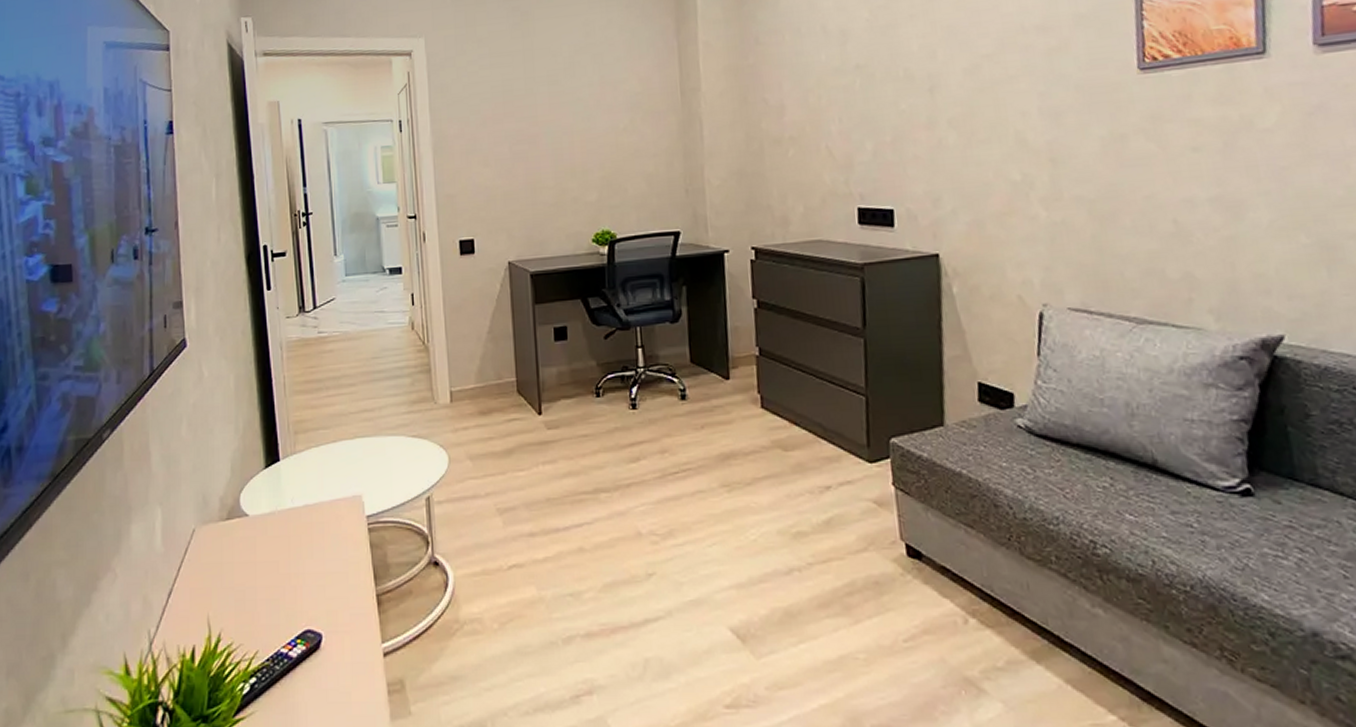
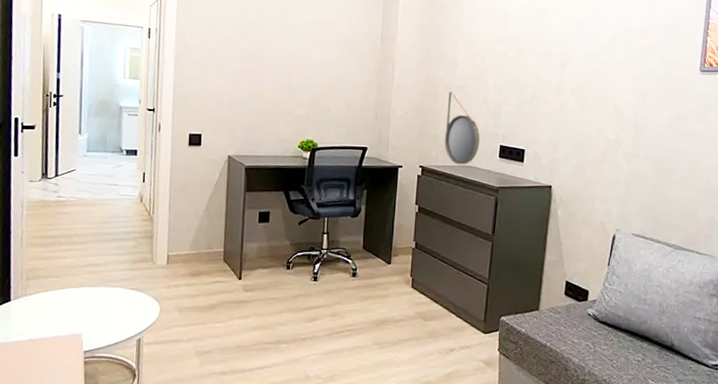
home mirror: none [778,146,830,240] -> present [444,92,480,165]

